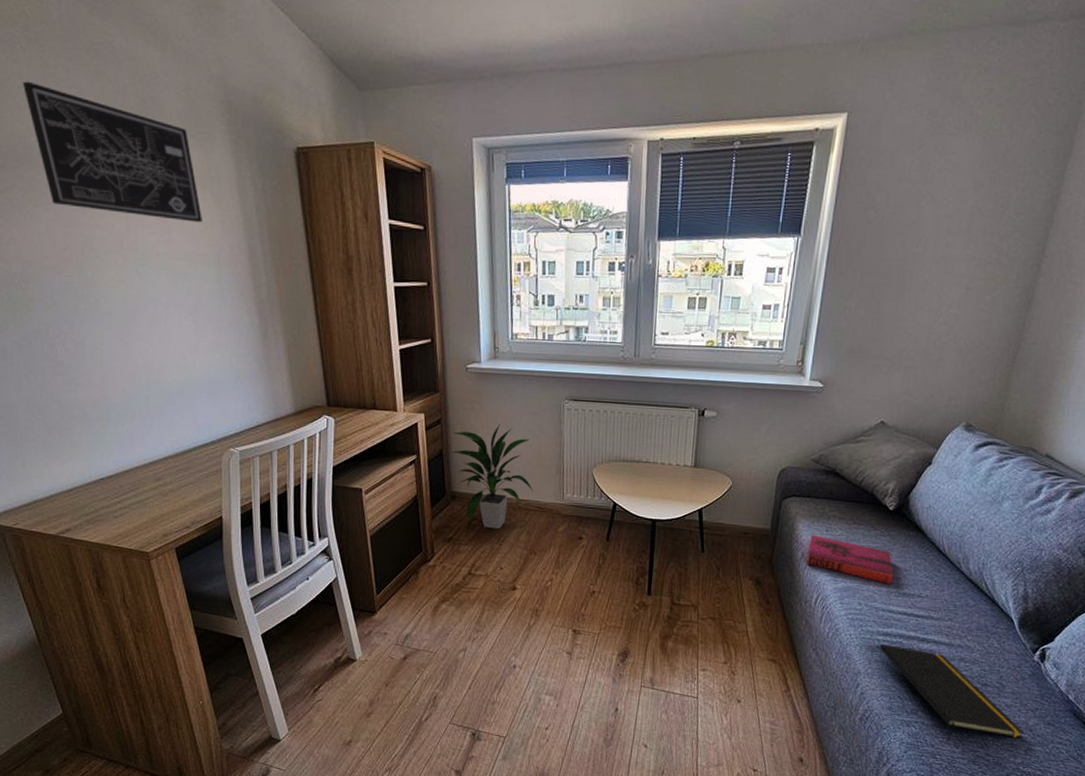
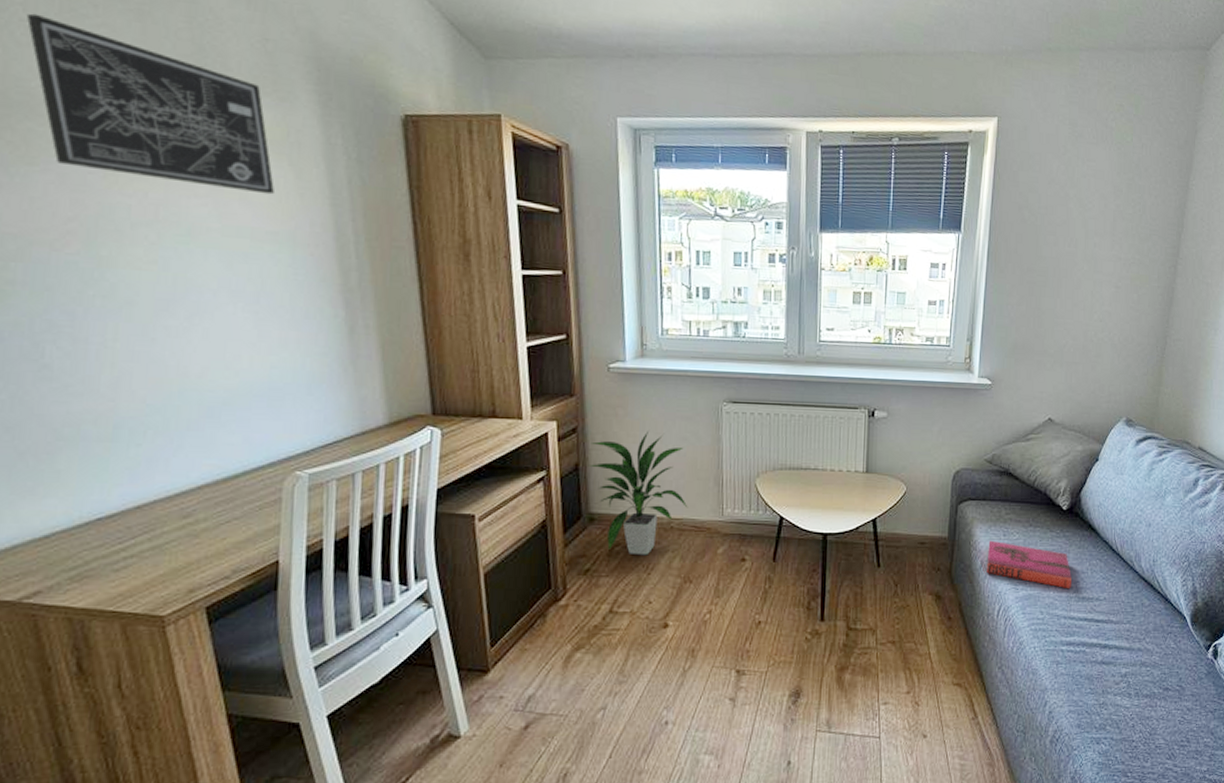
notepad: present [879,643,1025,741] -> none [1063,654,1207,755]

